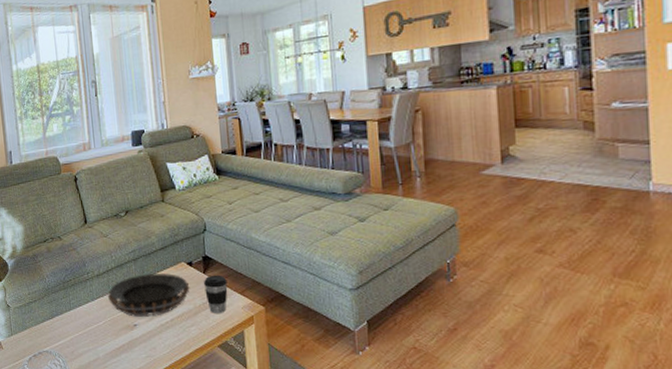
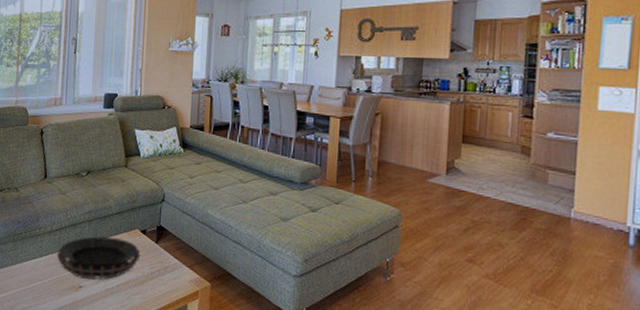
coffee cup: present [203,274,228,313] -> none [154,245,178,285]

